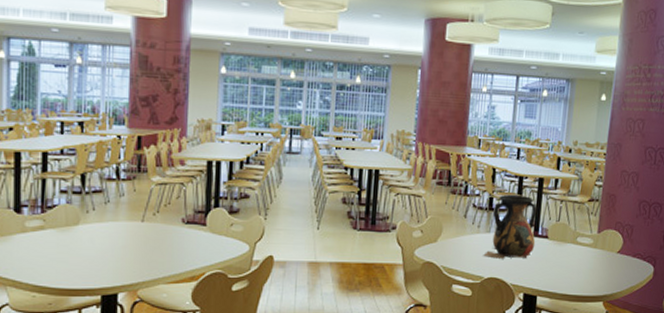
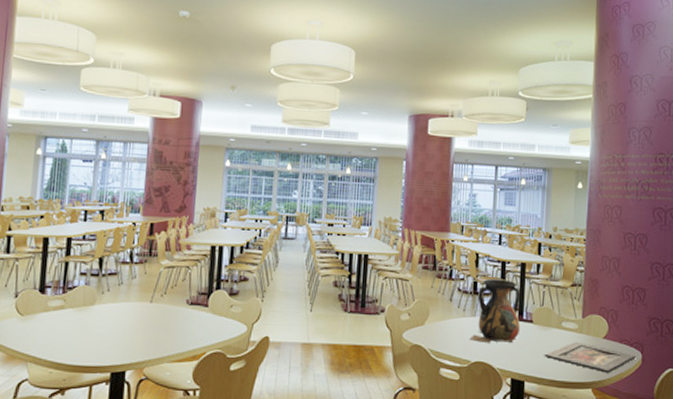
tray: none [558,256,648,286] -> present [545,341,636,373]

